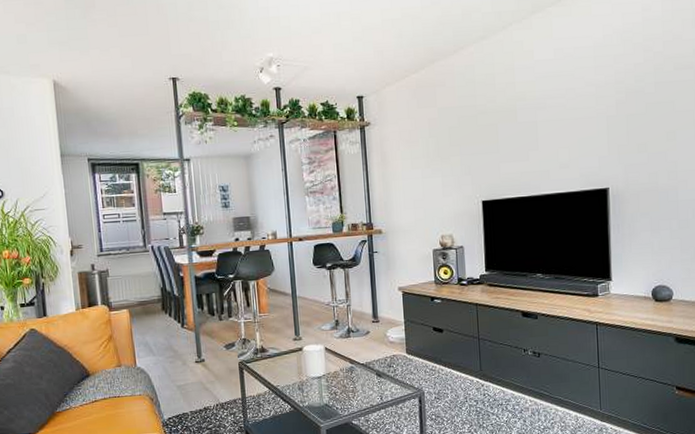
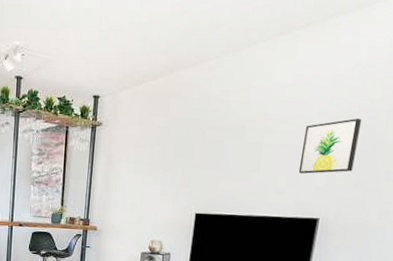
wall art: none [577,83,632,145] -> present [298,118,361,174]

